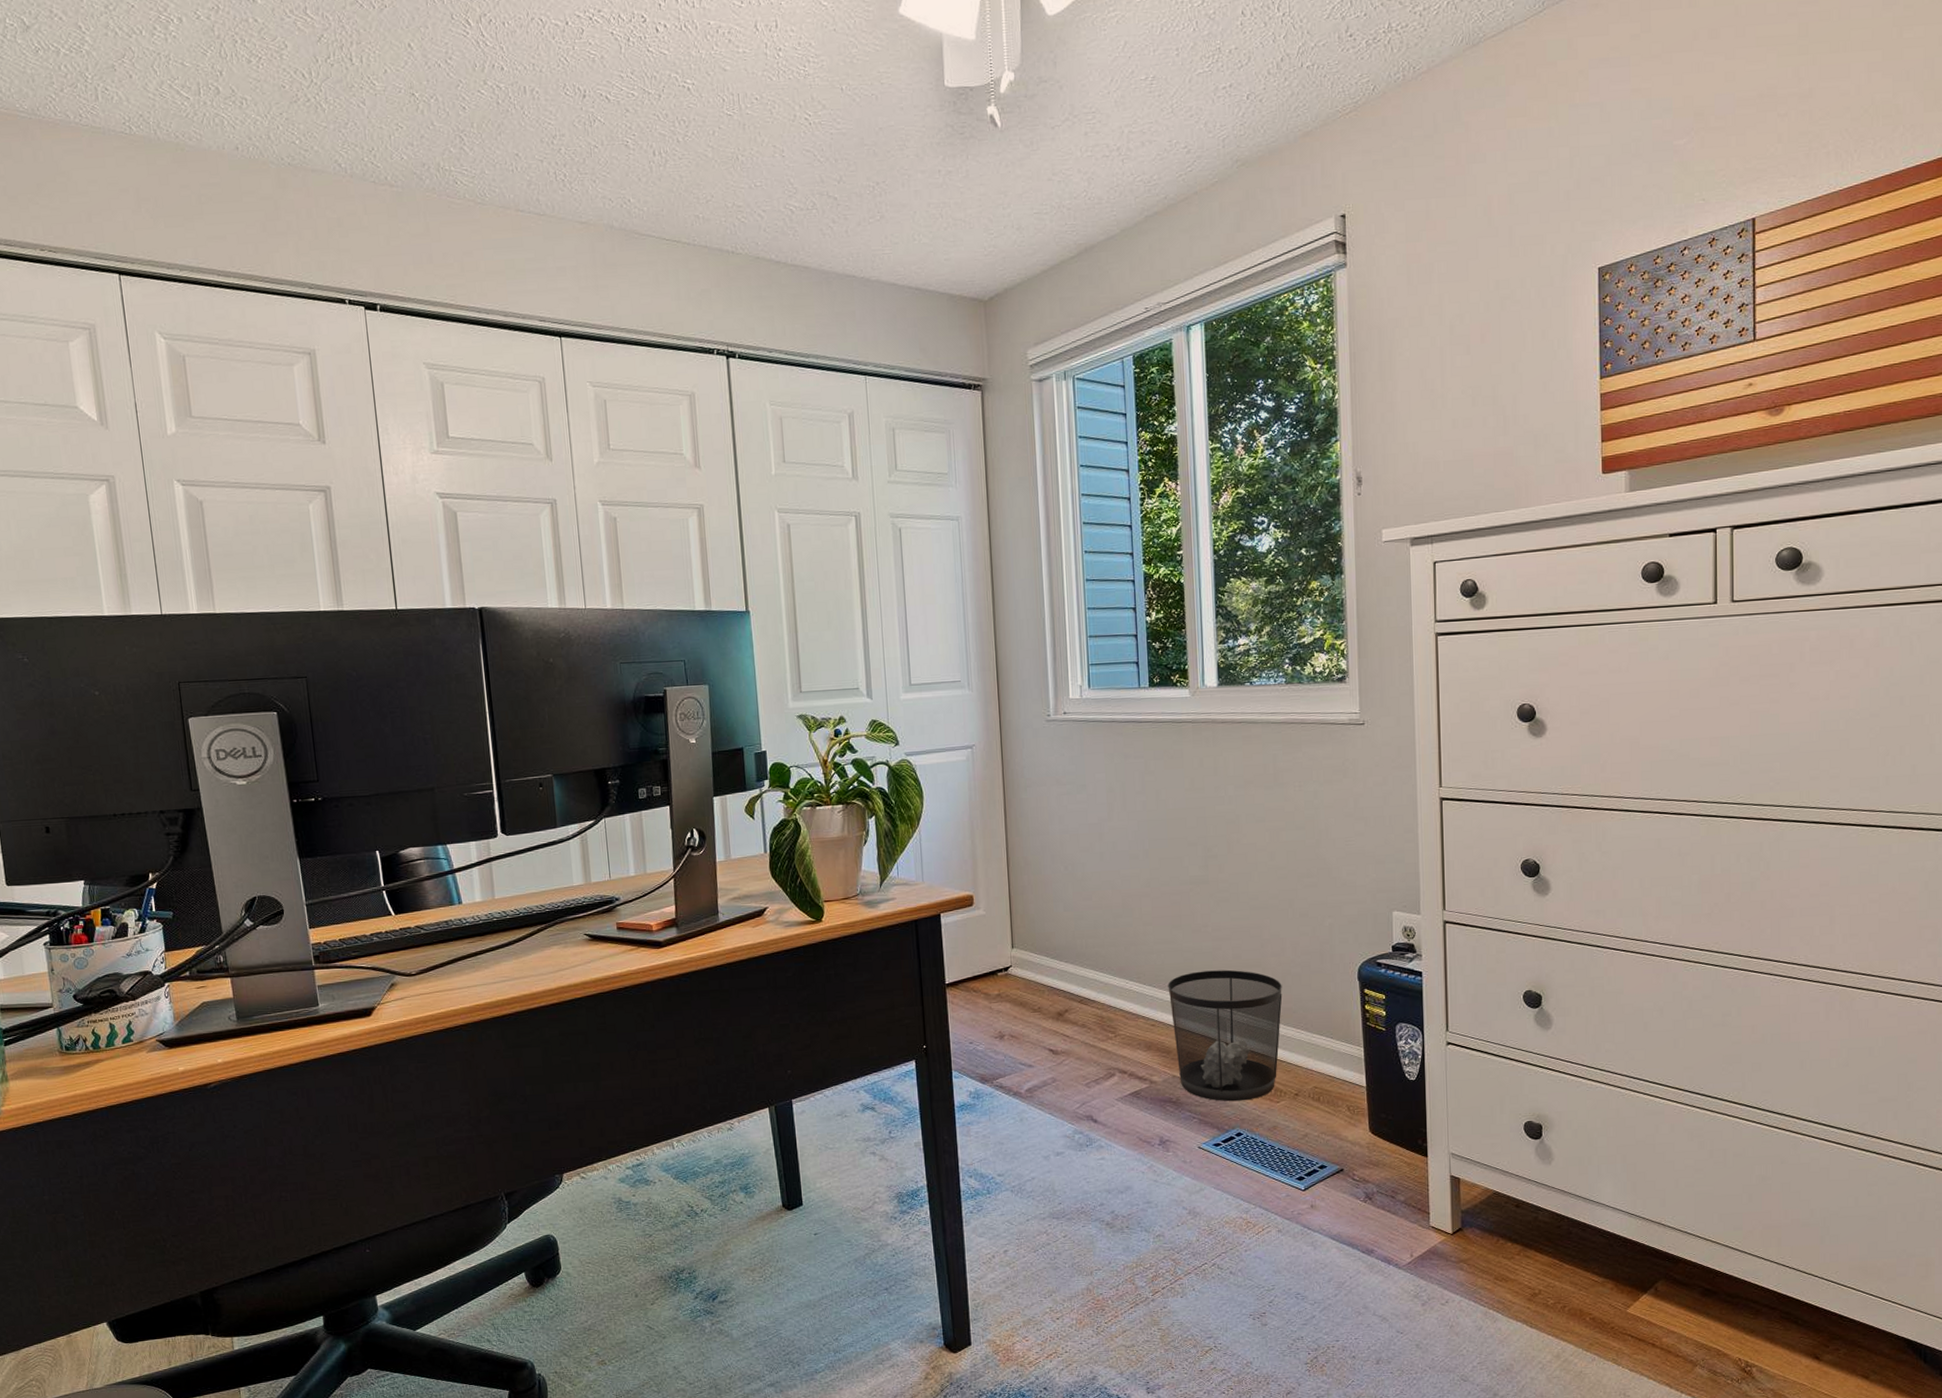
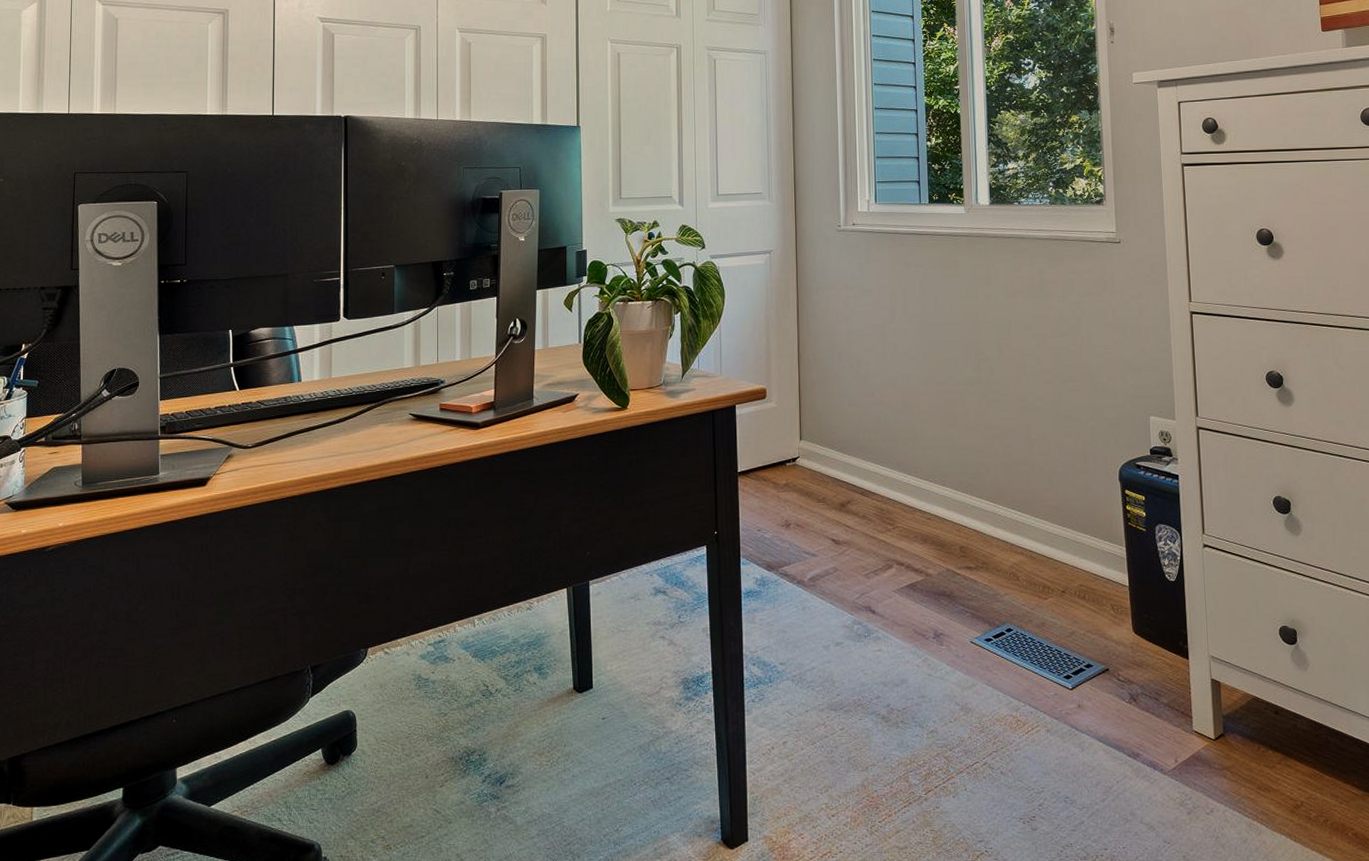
waste bin: present [1168,969,1283,1102] -> none [943,467,1049,597]

